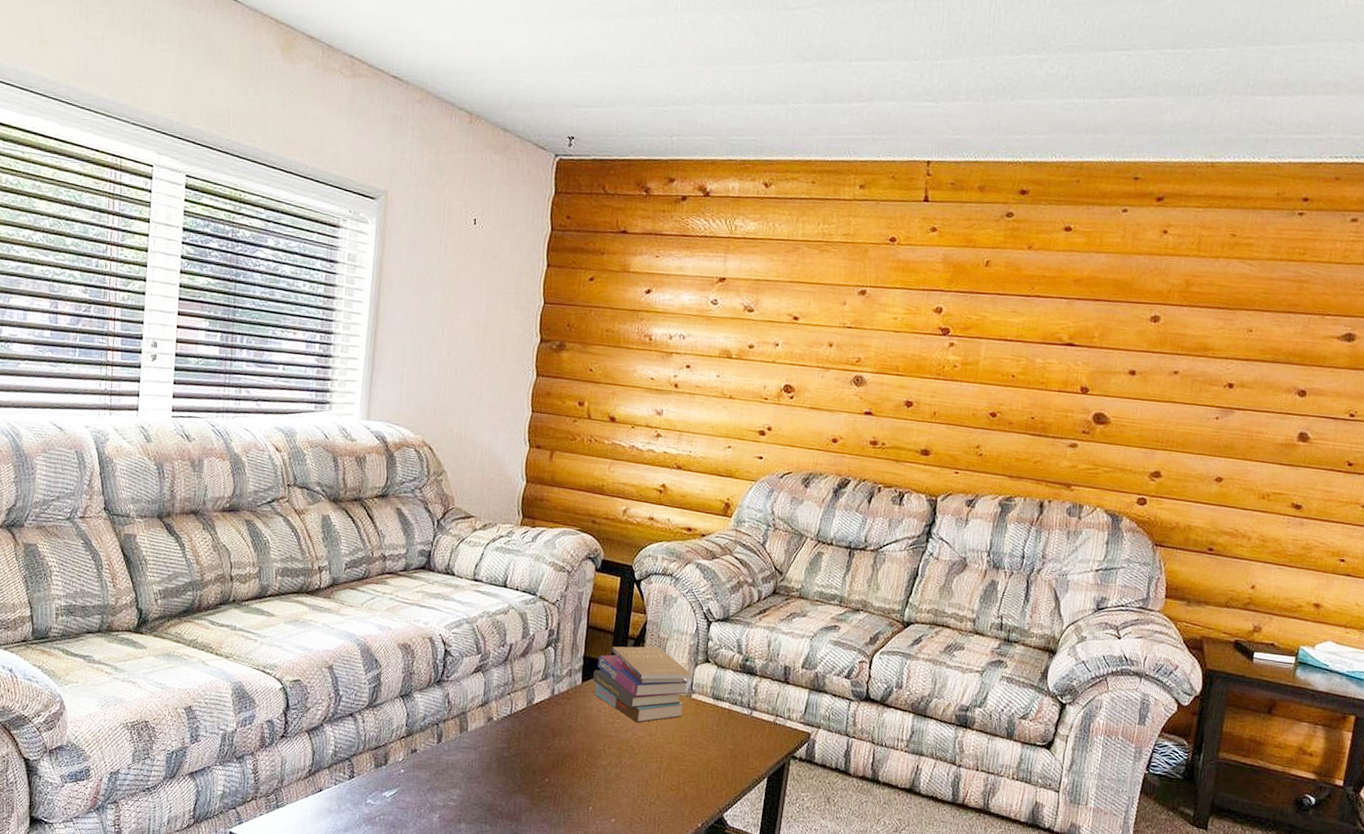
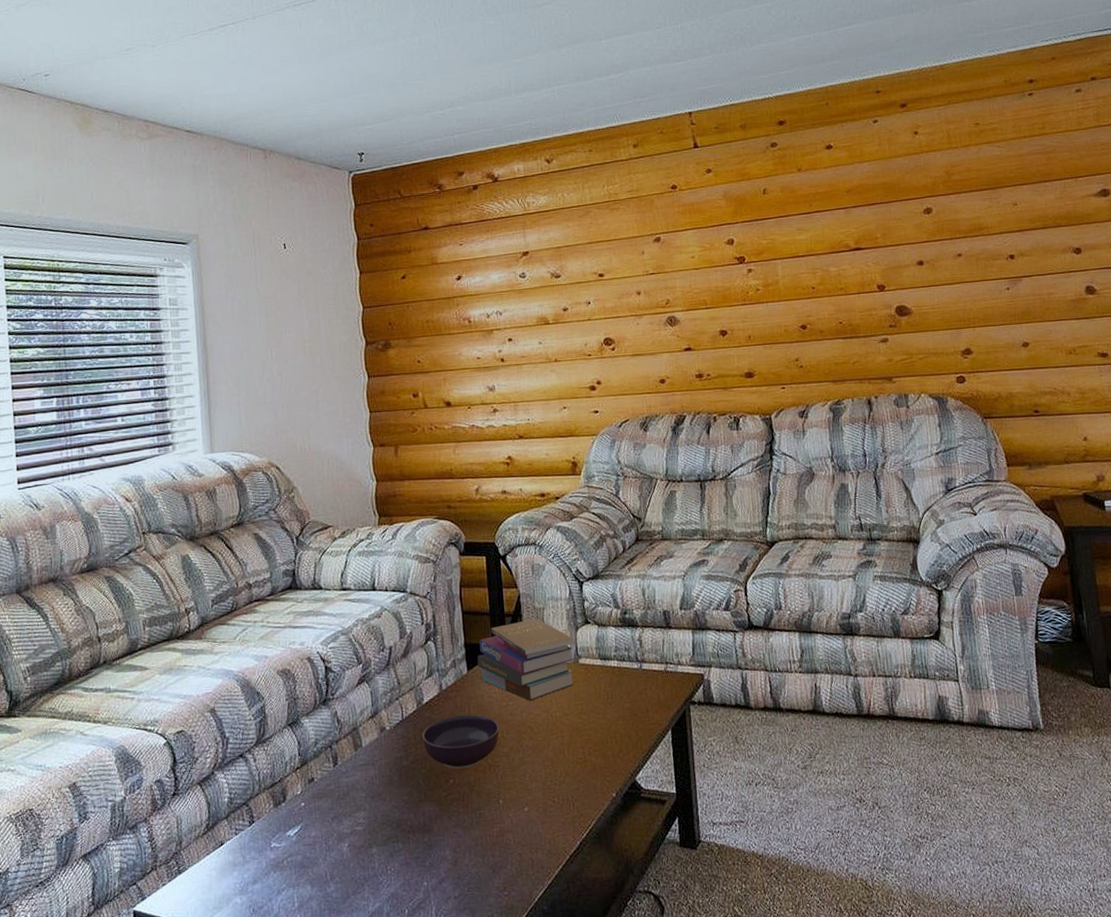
bowl: none [526,721,602,772] -> present [422,714,500,769]

